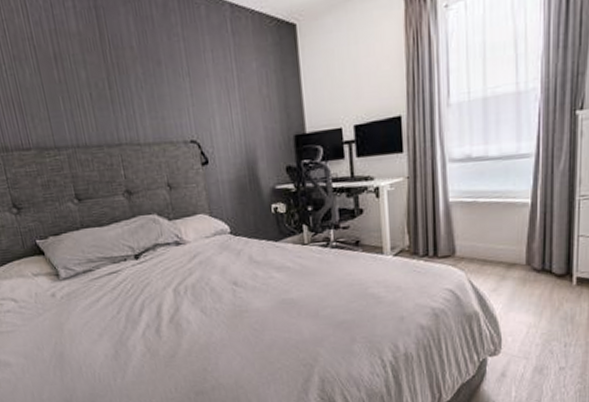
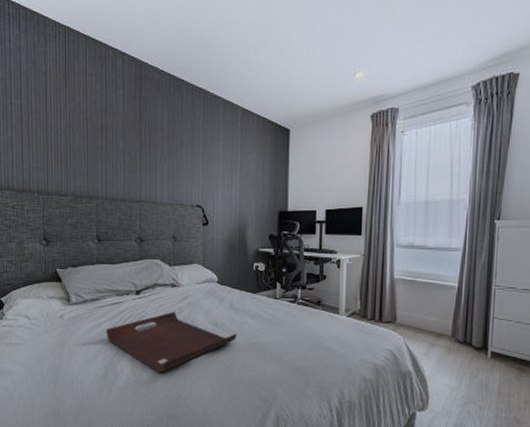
serving tray: none [107,273,262,347] -> present [105,311,237,373]

